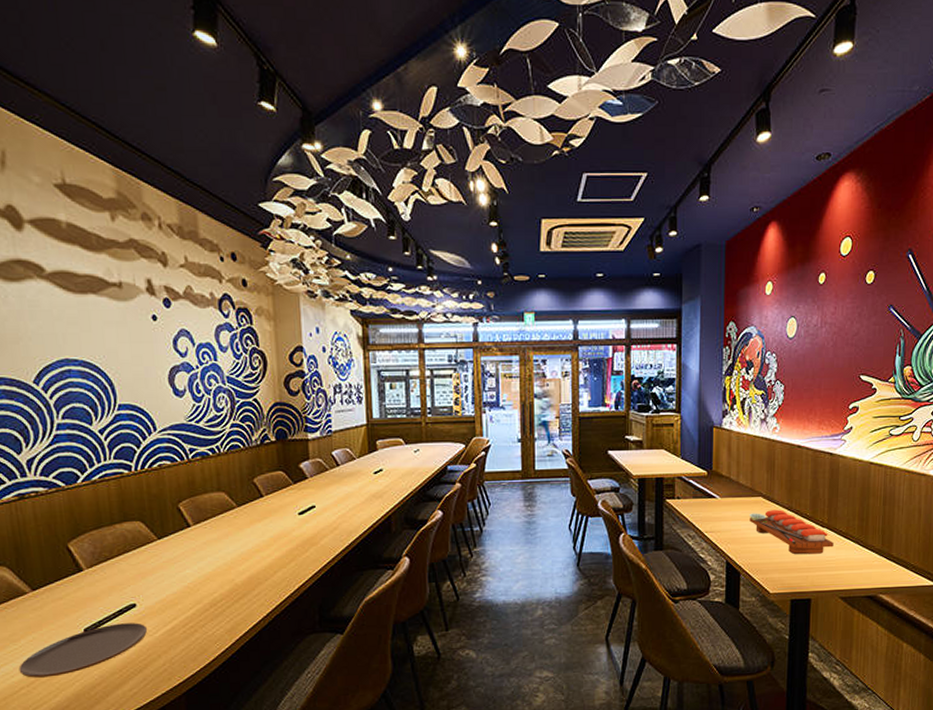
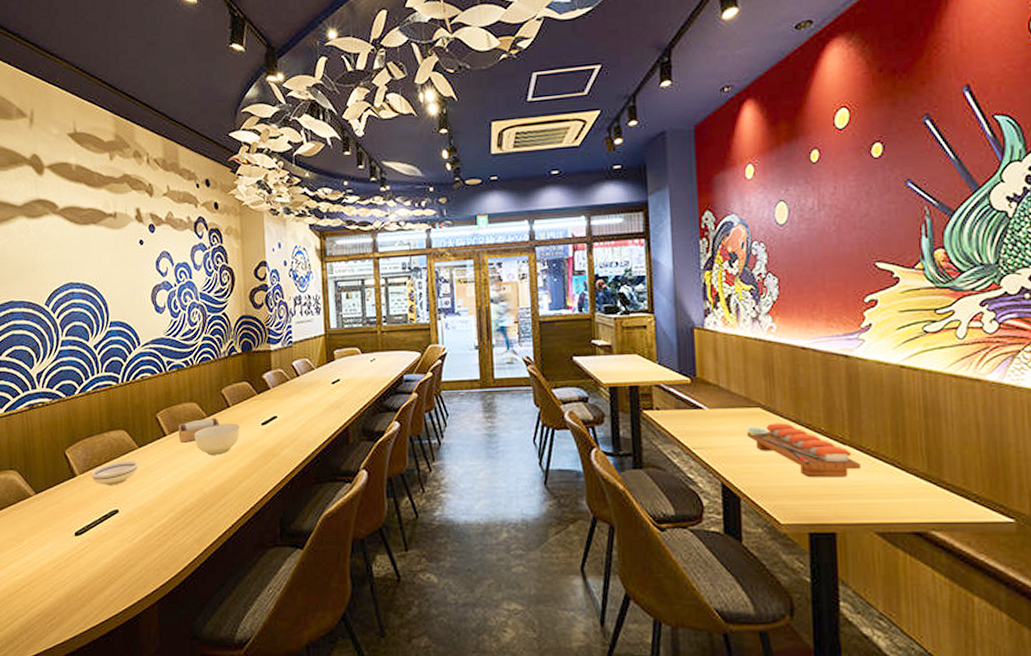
plate: present [18,623,148,678] -> none [22,528,128,577]
bowl: none [101,553,158,579] -> present [91,461,138,485]
napkin holder: none [204,507,252,534] -> present [178,417,220,443]
bowl: none [222,513,275,546] -> present [193,423,240,455]

